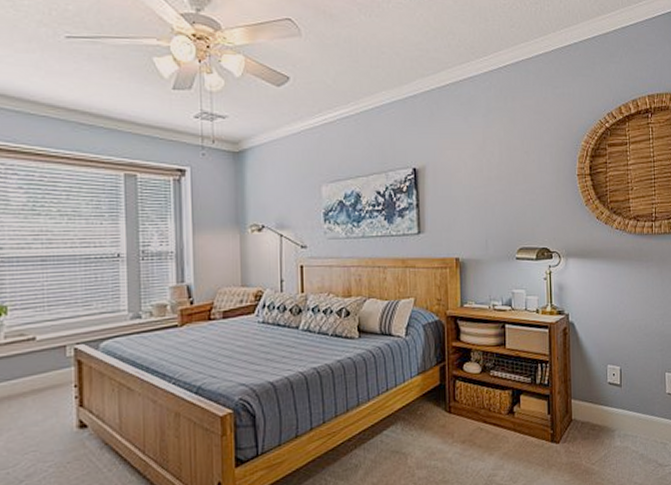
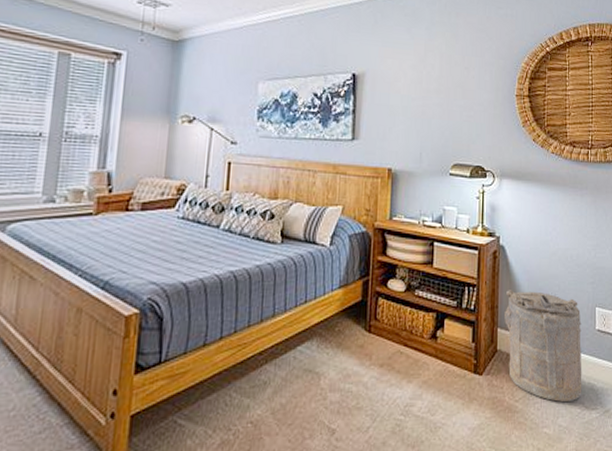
laundry hamper: none [577,362,655,462] -> present [504,290,582,402]

